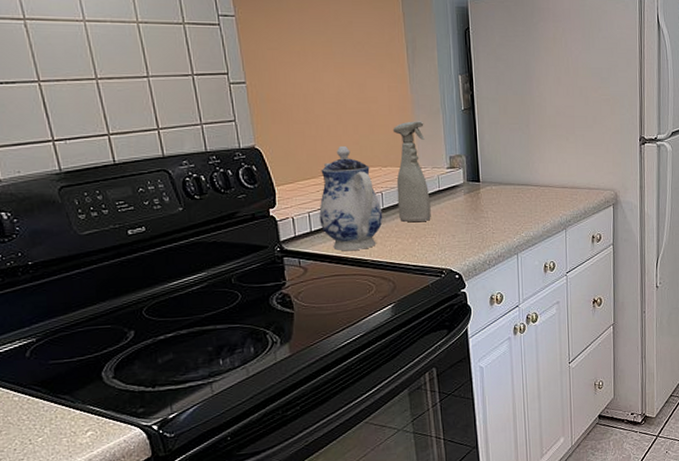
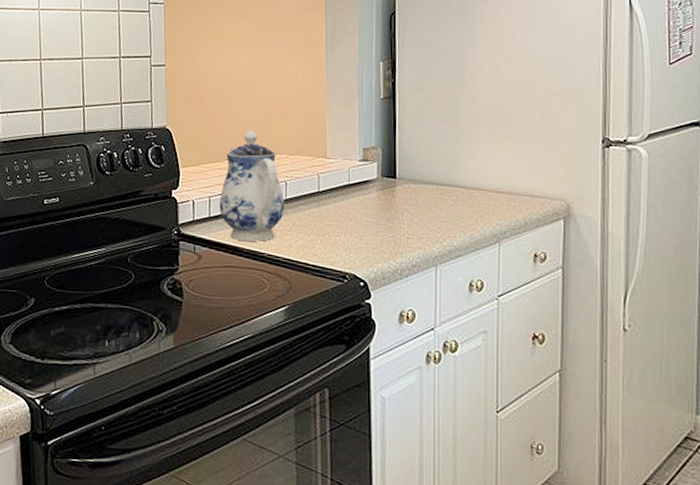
spray bottle: present [392,121,431,223] -> none [301,108,338,218]

